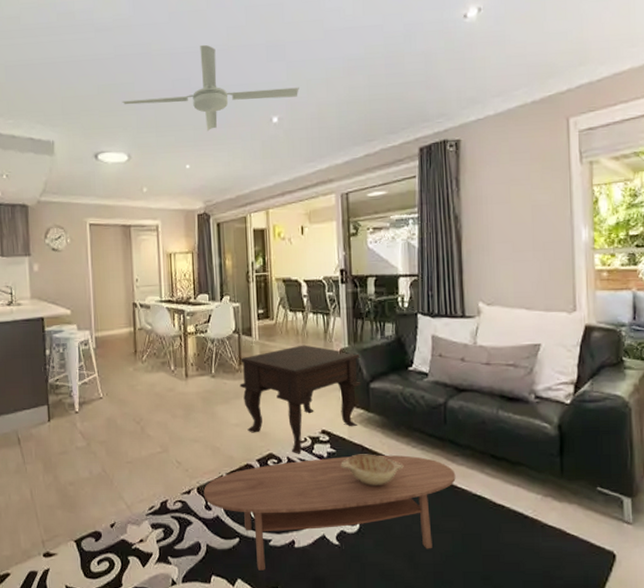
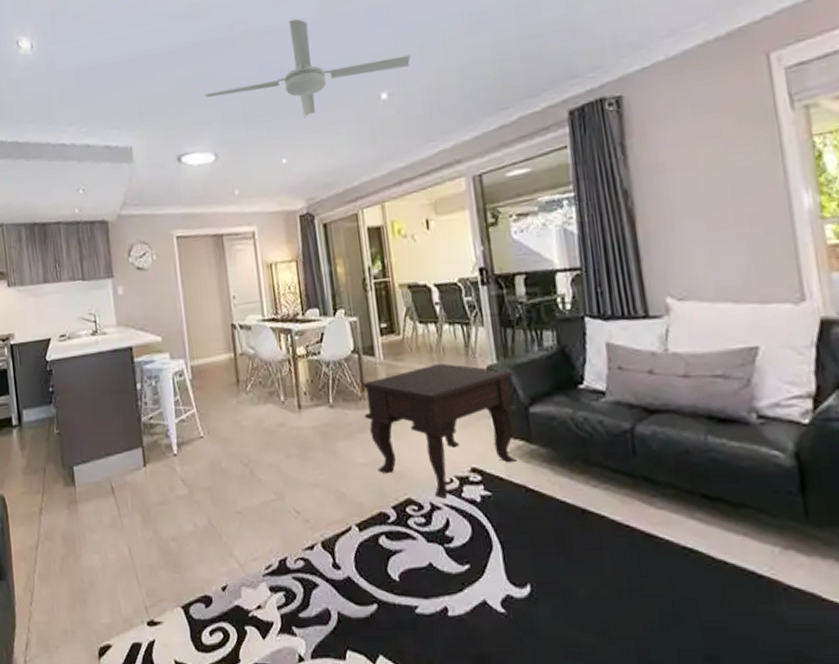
coffee table: present [203,455,456,570] -> none [329,497,656,645]
decorative bowl: present [341,454,404,486] -> none [499,496,583,537]

